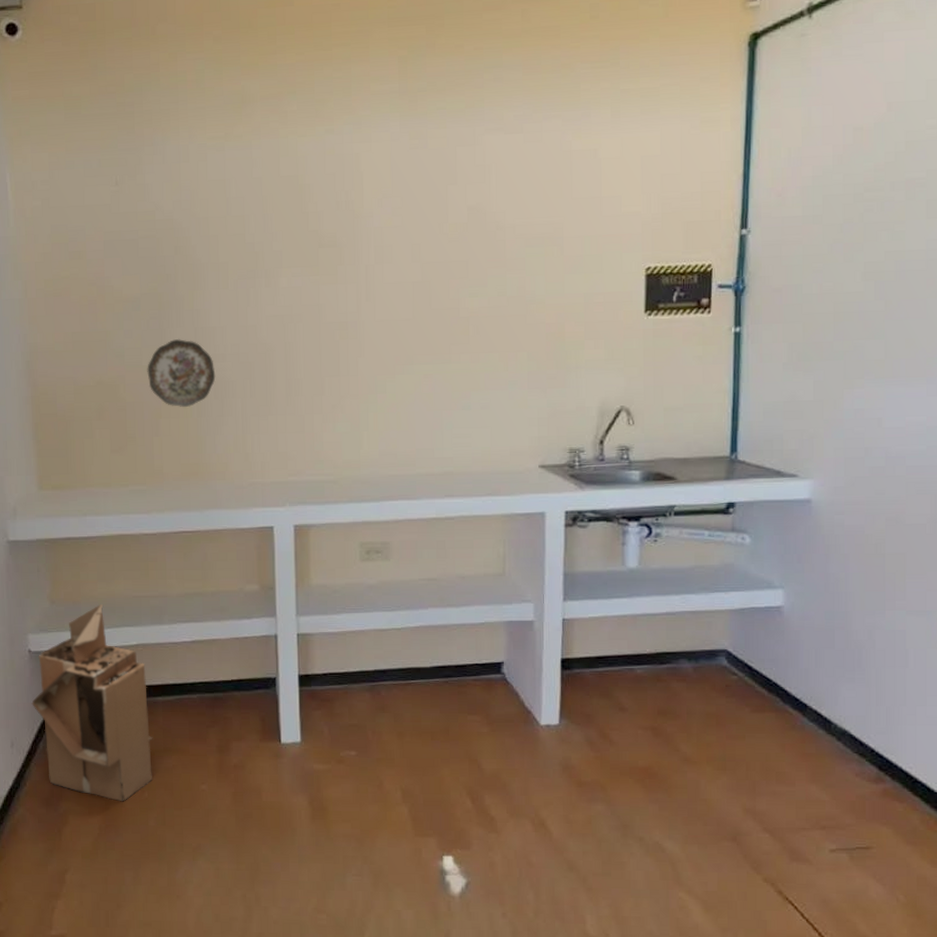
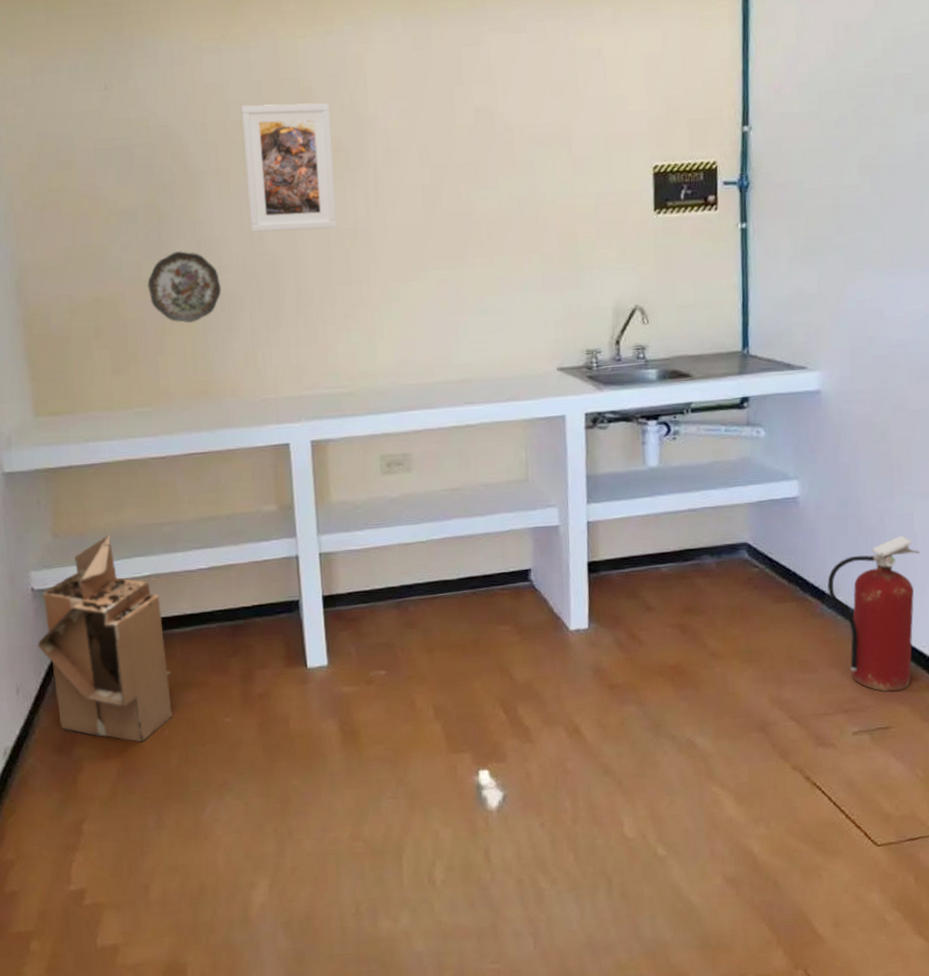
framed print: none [242,200,328,323] -> present [242,103,337,232]
fire extinguisher: none [809,653,911,812] -> present [826,536,920,692]

